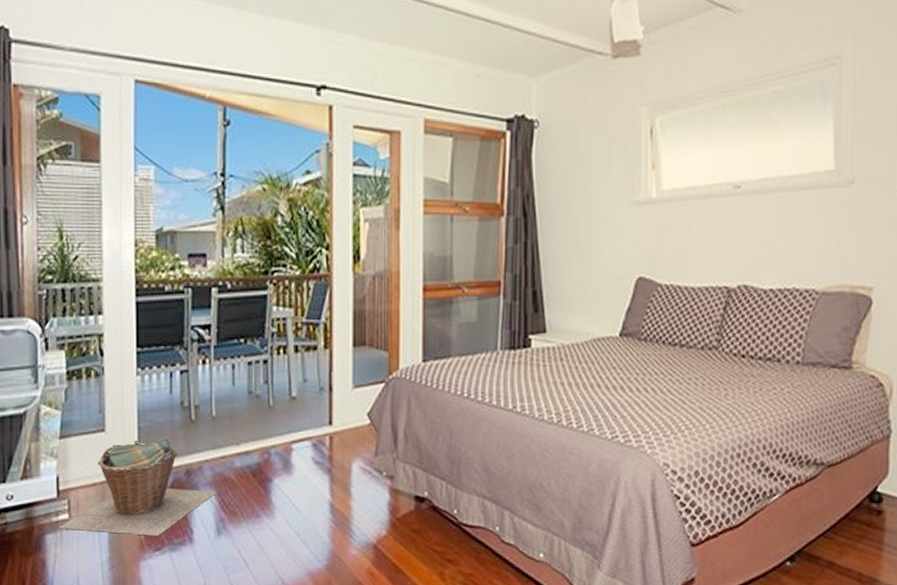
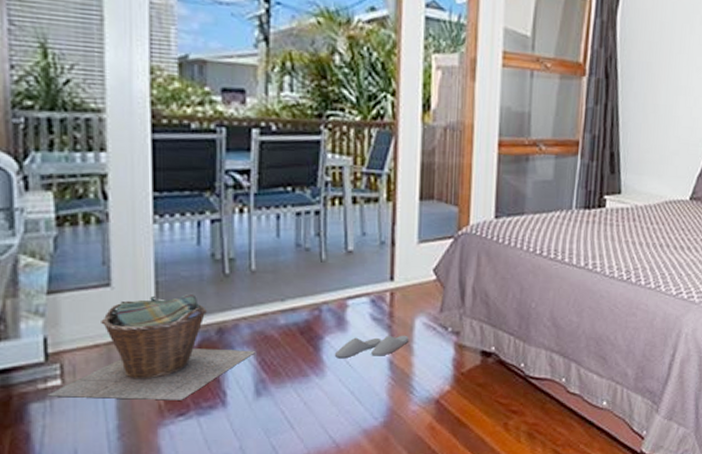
slippers: none [282,478,347,500] -> present [334,335,408,358]

